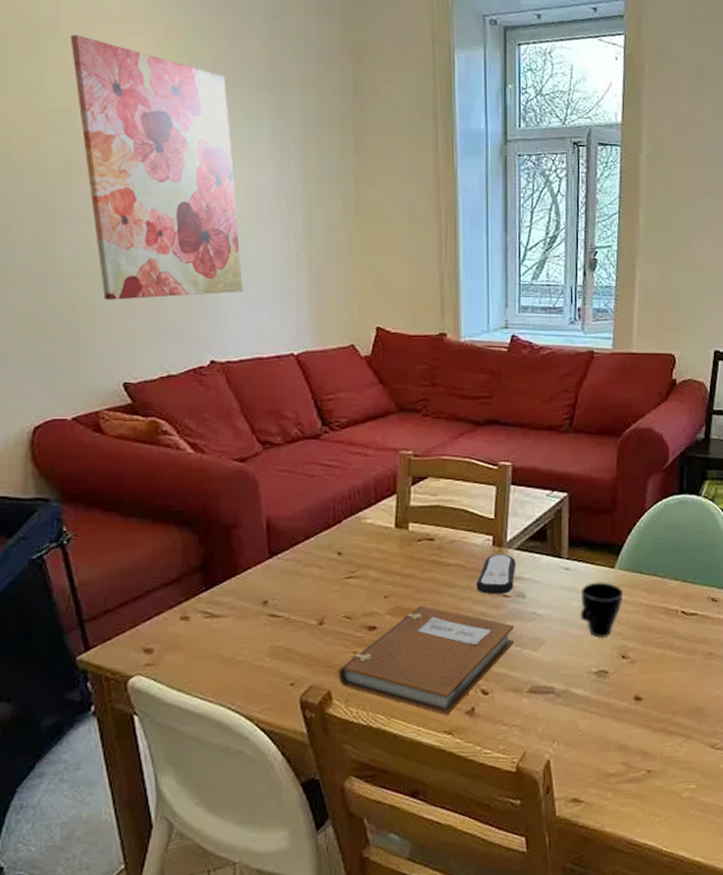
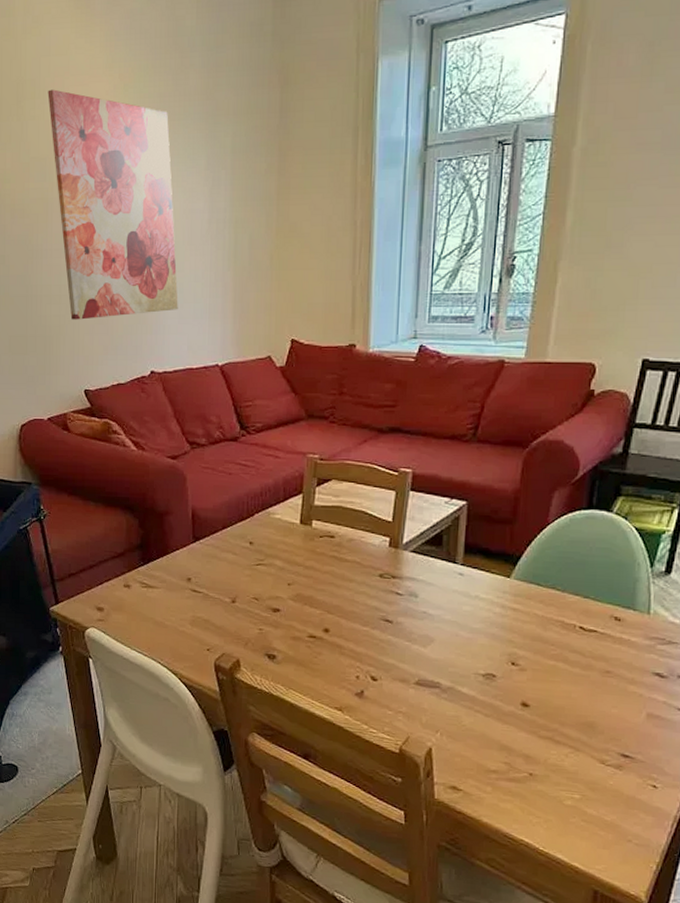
notebook: present [338,605,515,716] -> none [246,595,406,694]
remote control: present [476,553,516,595] -> none [371,554,411,592]
cup: present [580,582,624,639] -> none [472,589,518,644]

